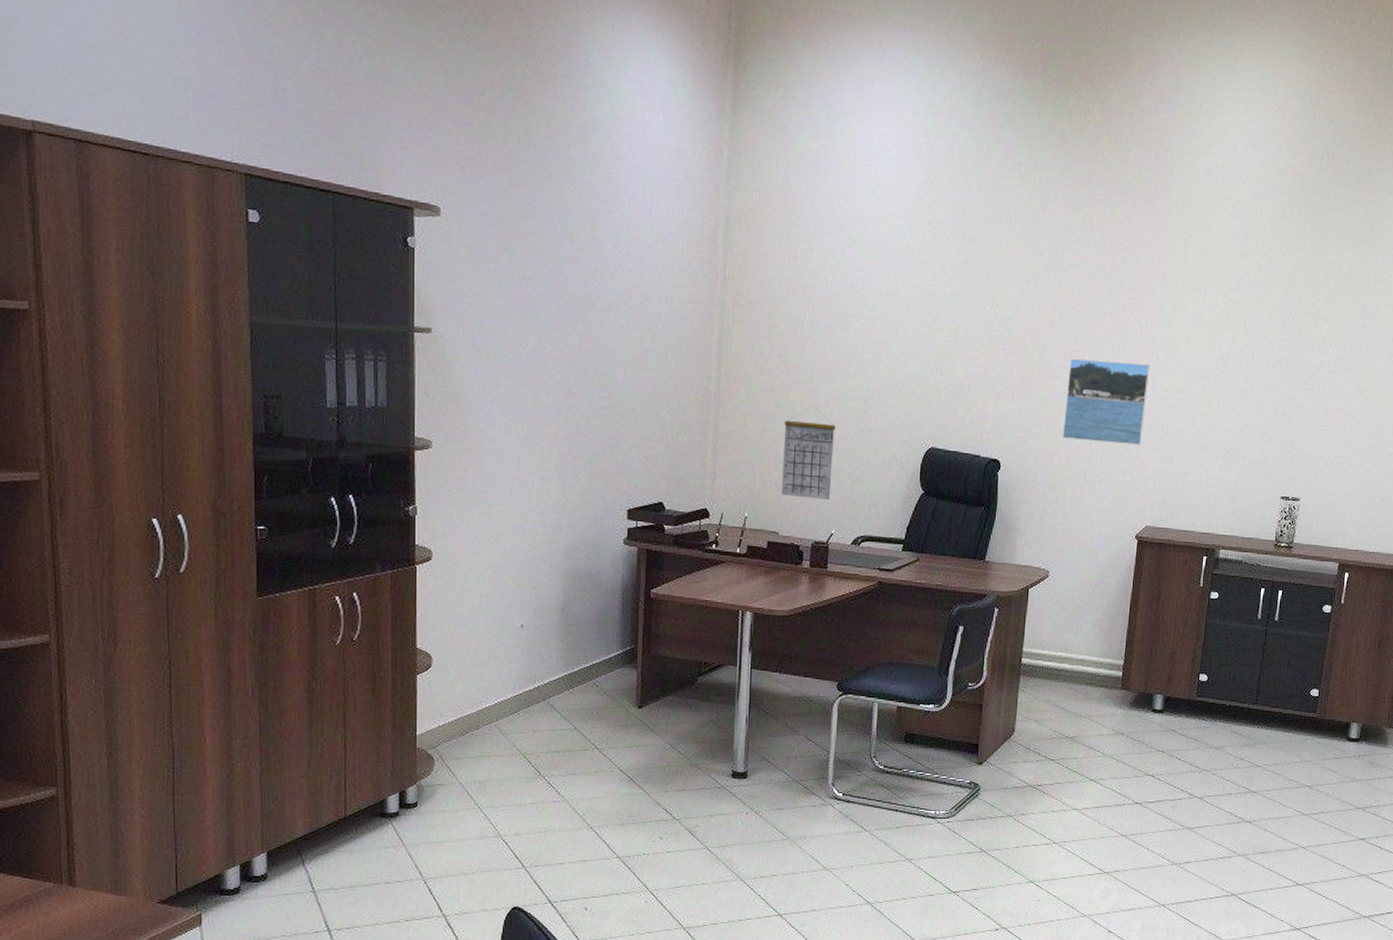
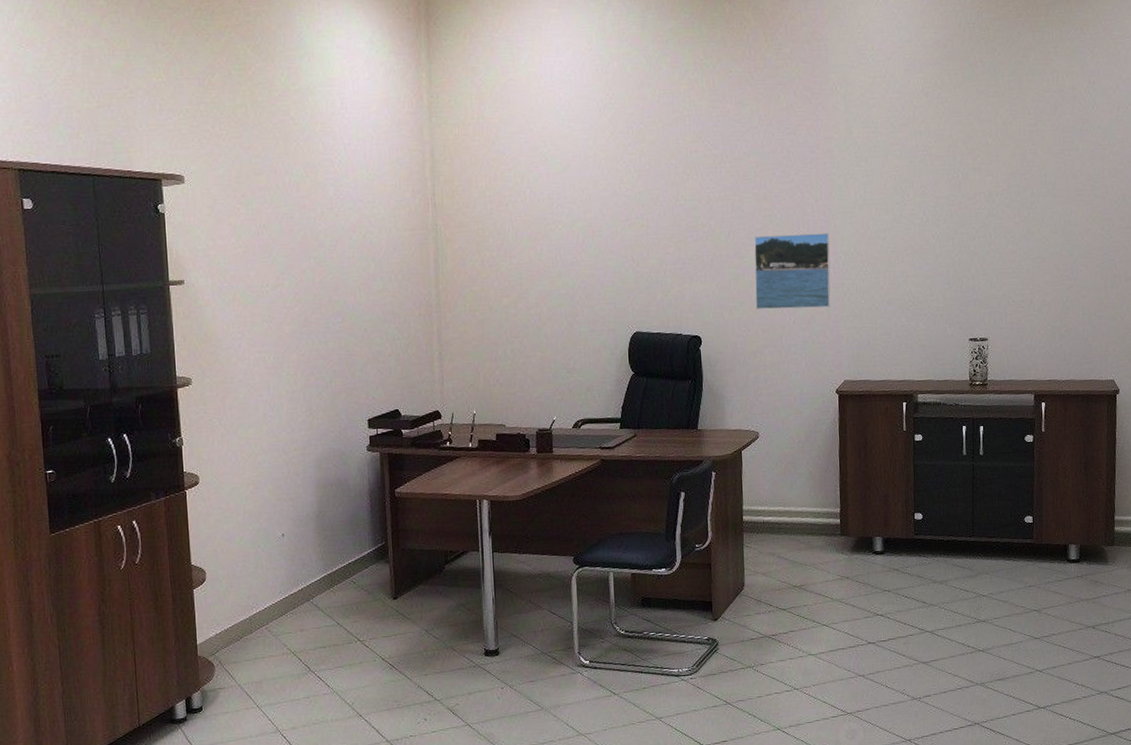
calendar: present [780,407,836,501] -> none [501,309,549,391]

